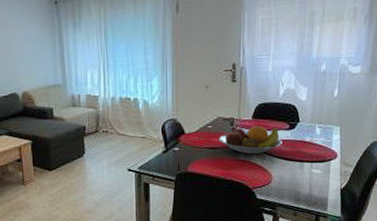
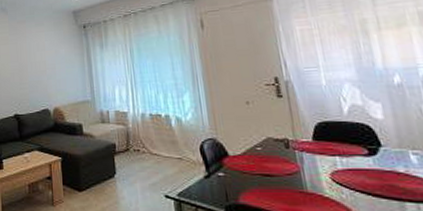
fruit bowl: present [218,126,282,154] -> none [272,149,364,185]

